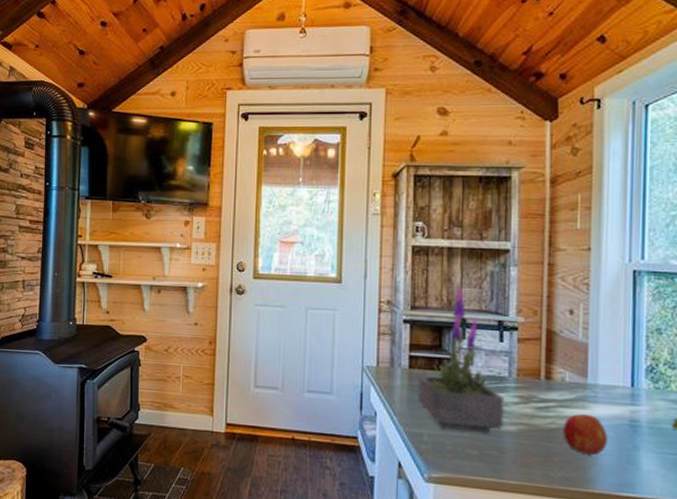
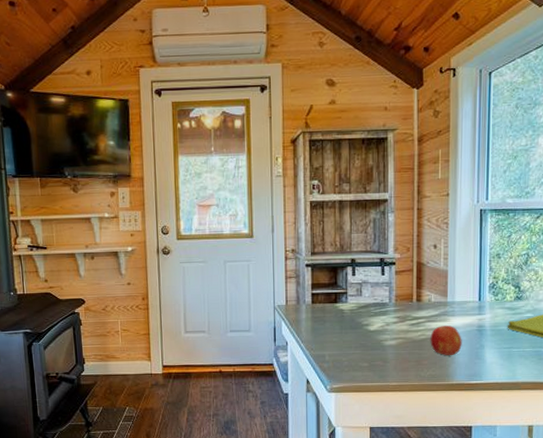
potted plant: present [418,285,504,433] -> none [320,232,386,350]

